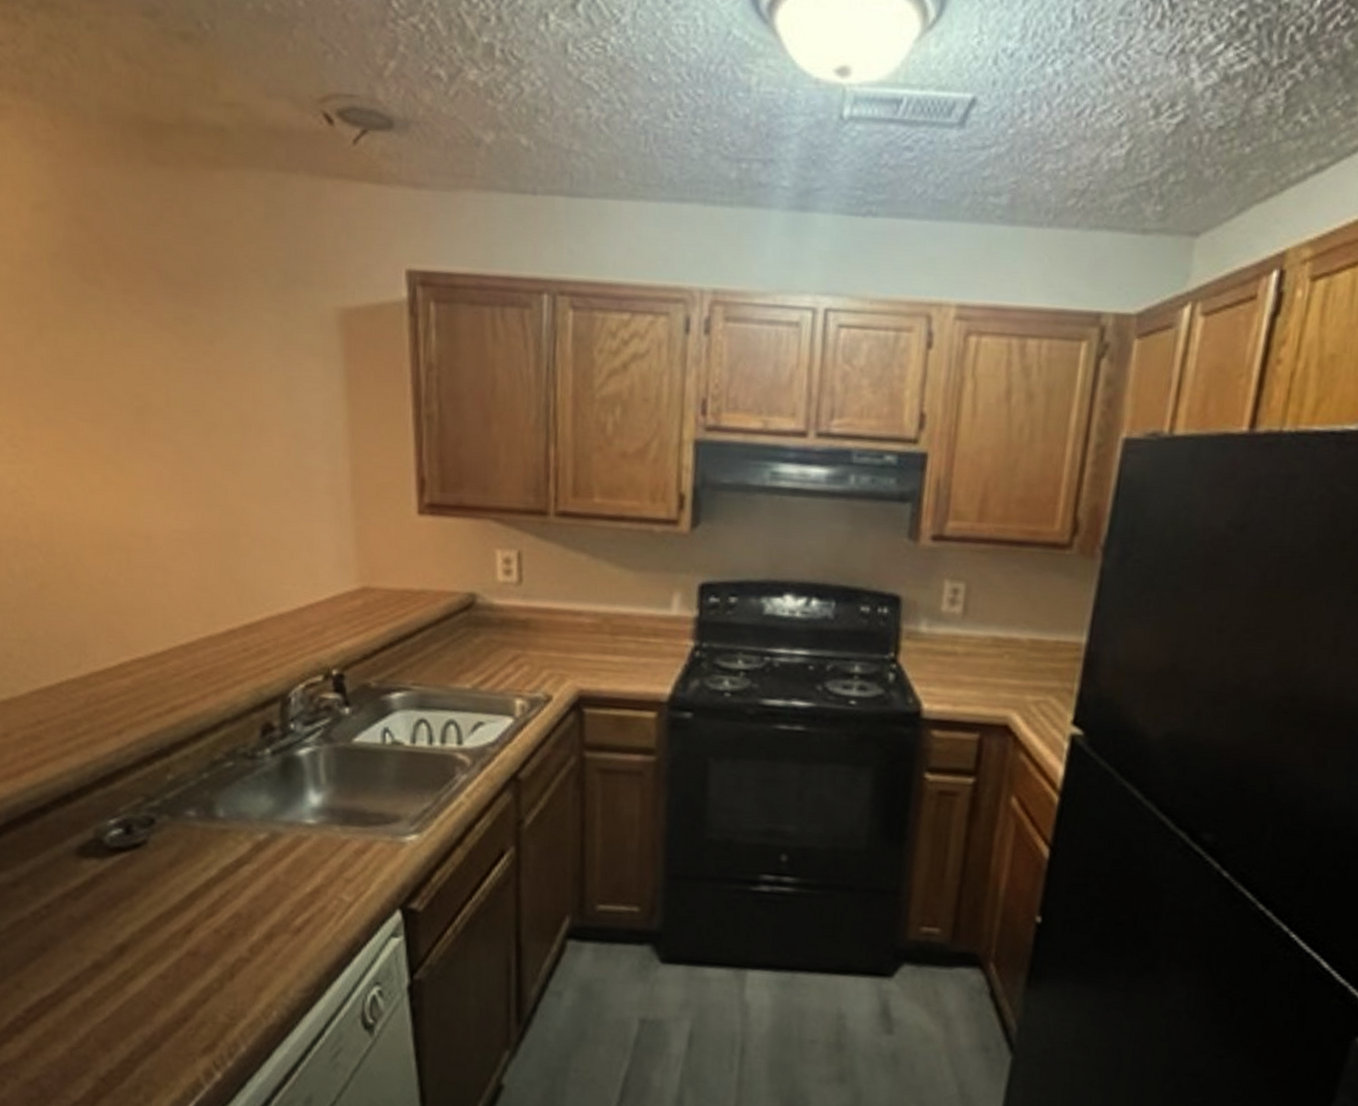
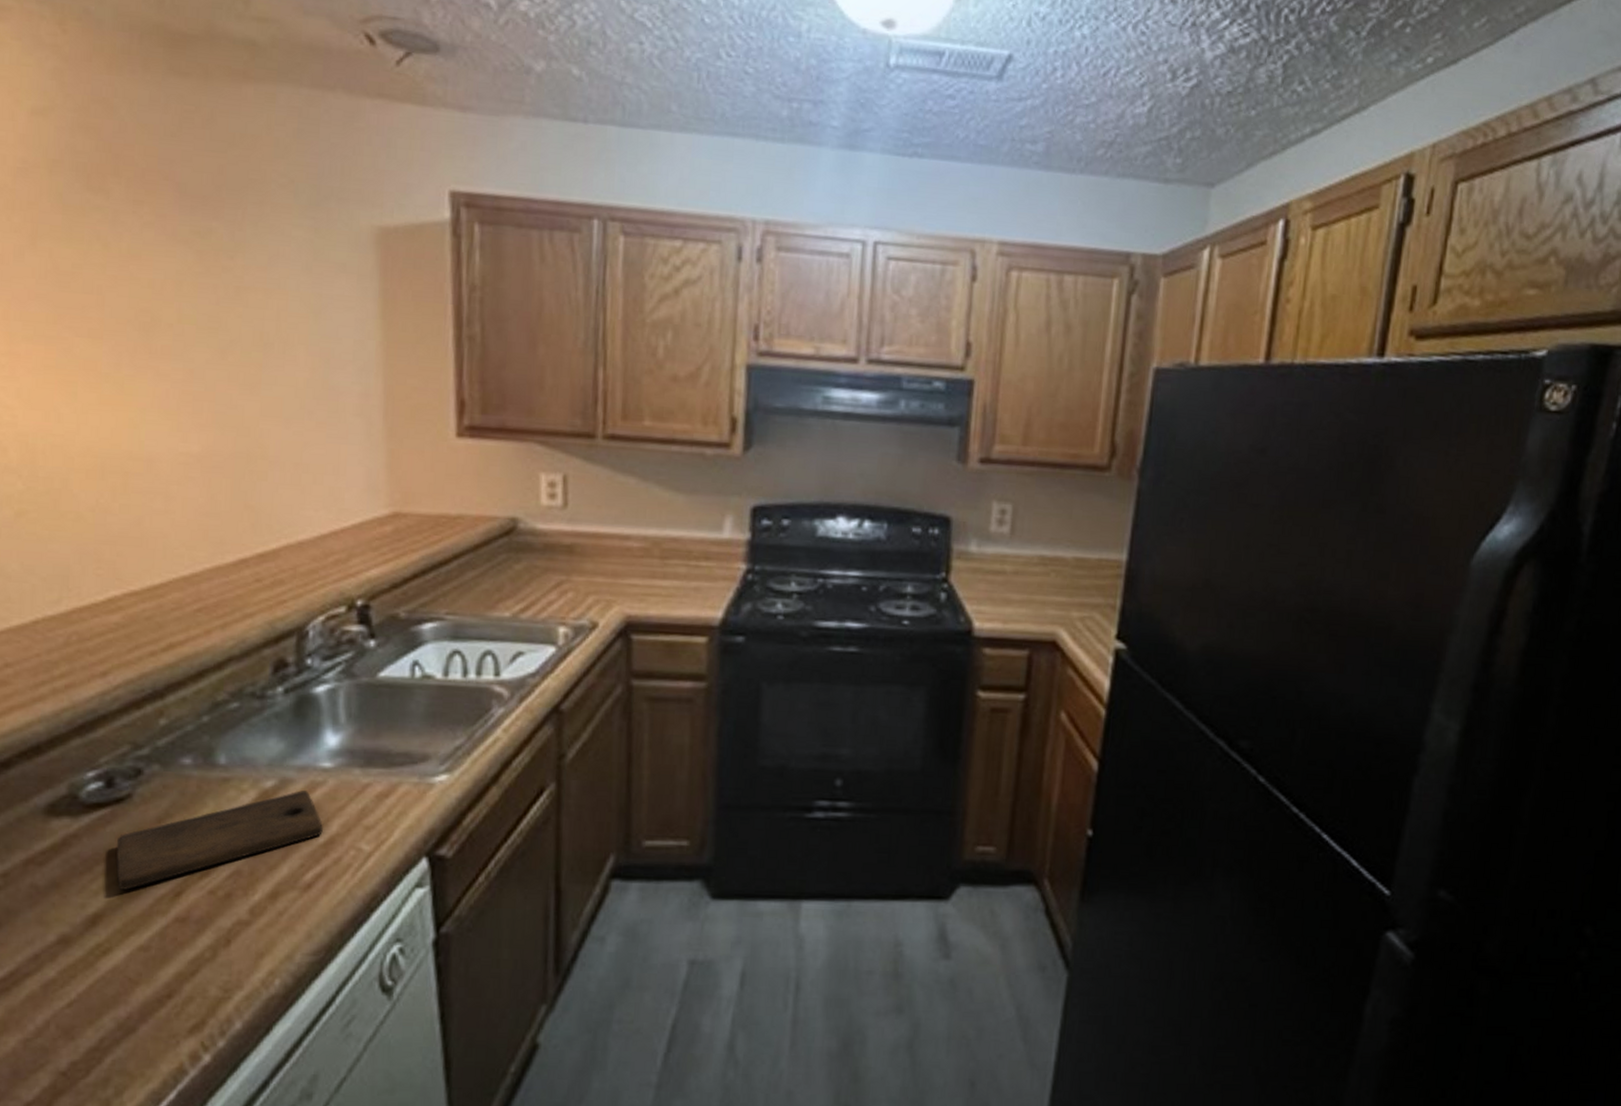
cutting board: none [136,844,309,926] -> present [116,790,323,891]

